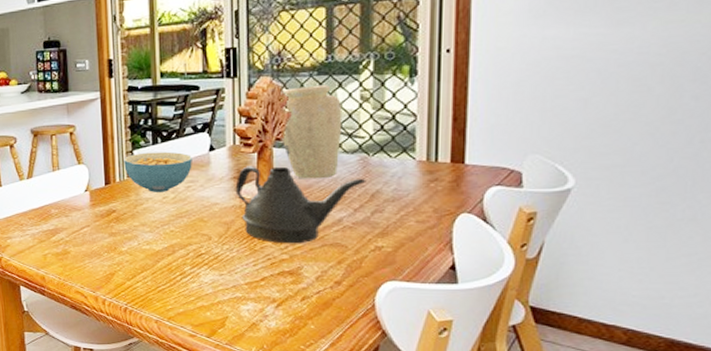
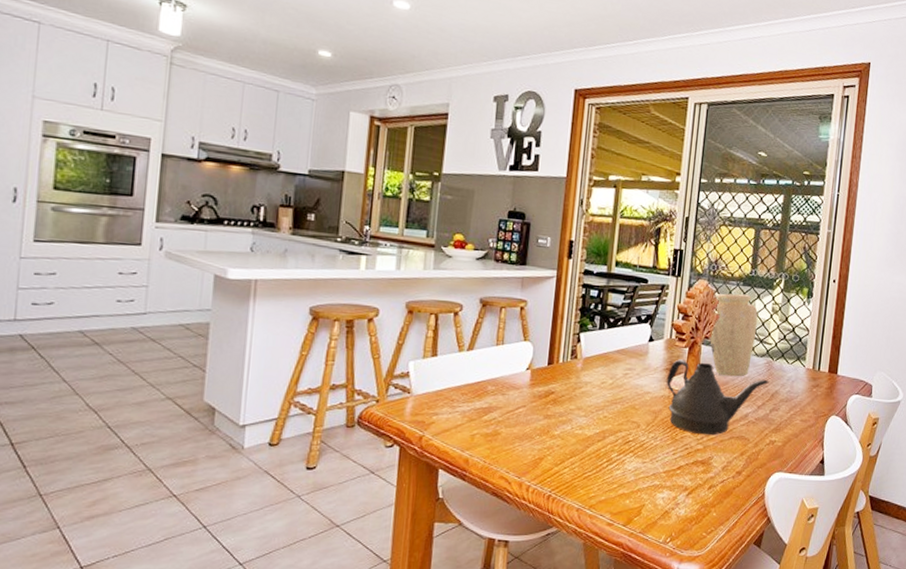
cereal bowl: present [123,151,192,192] -> none [569,336,633,377]

